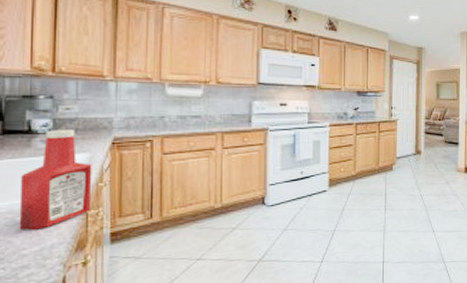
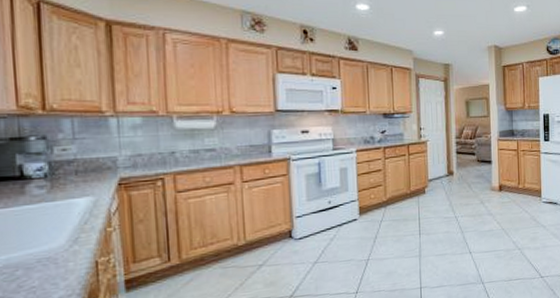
ketchup bottle: present [19,130,92,230] -> none [17,172,101,285]

